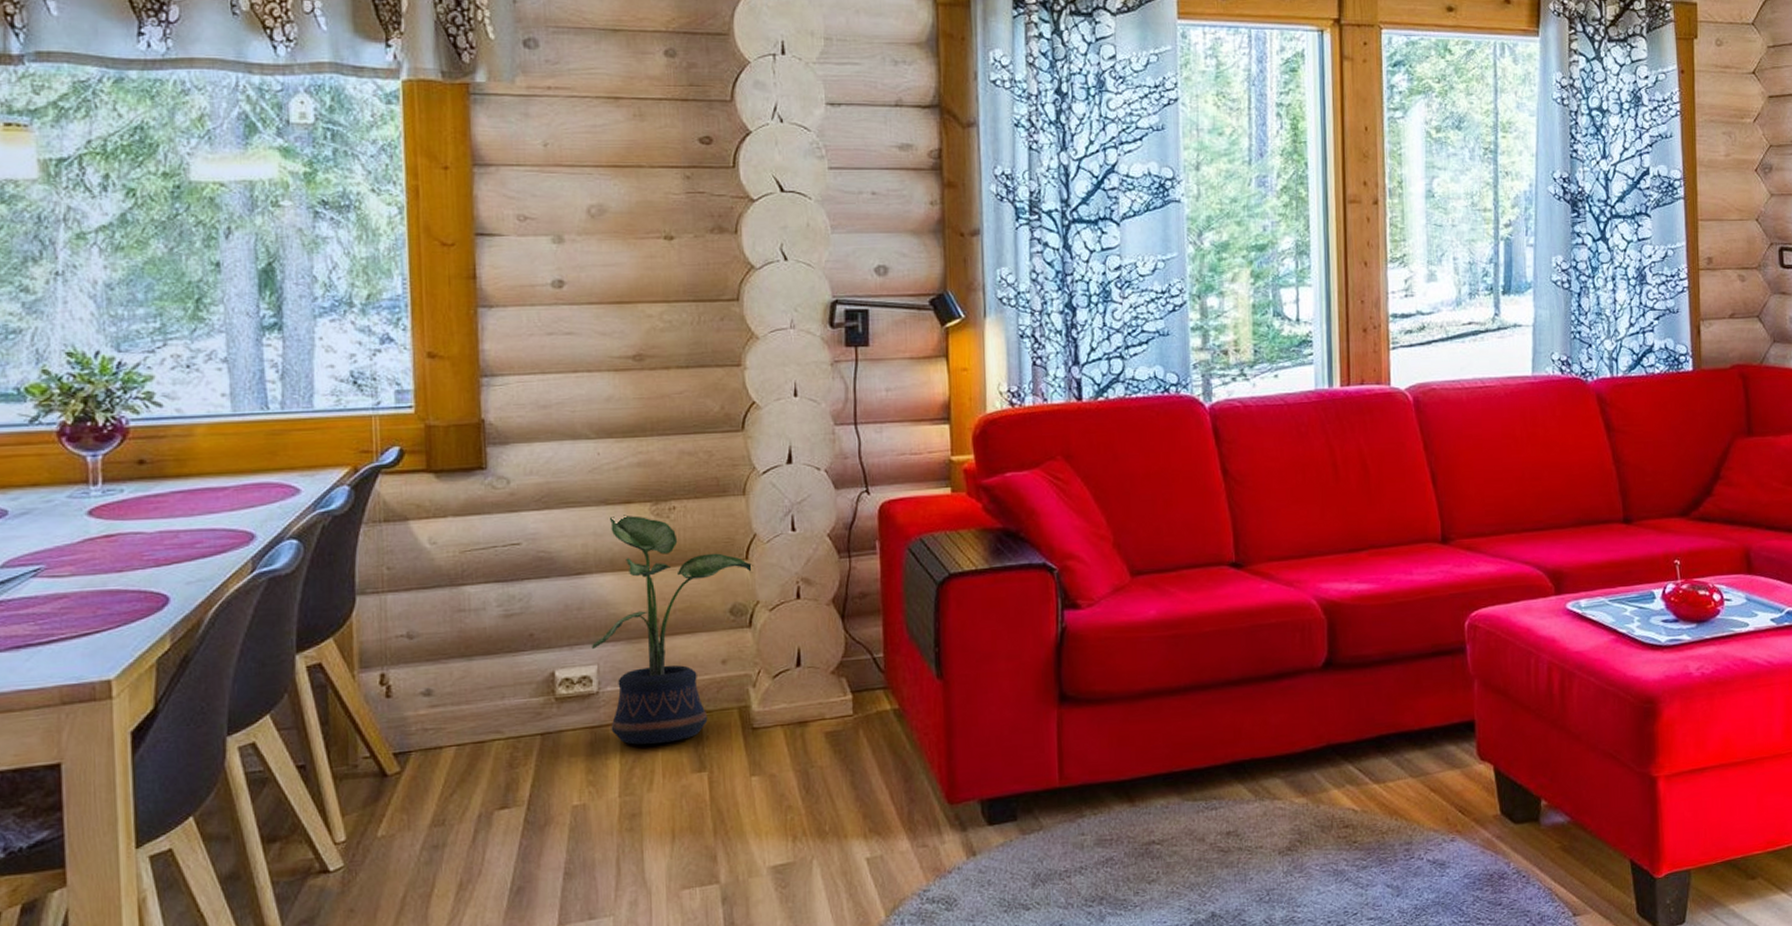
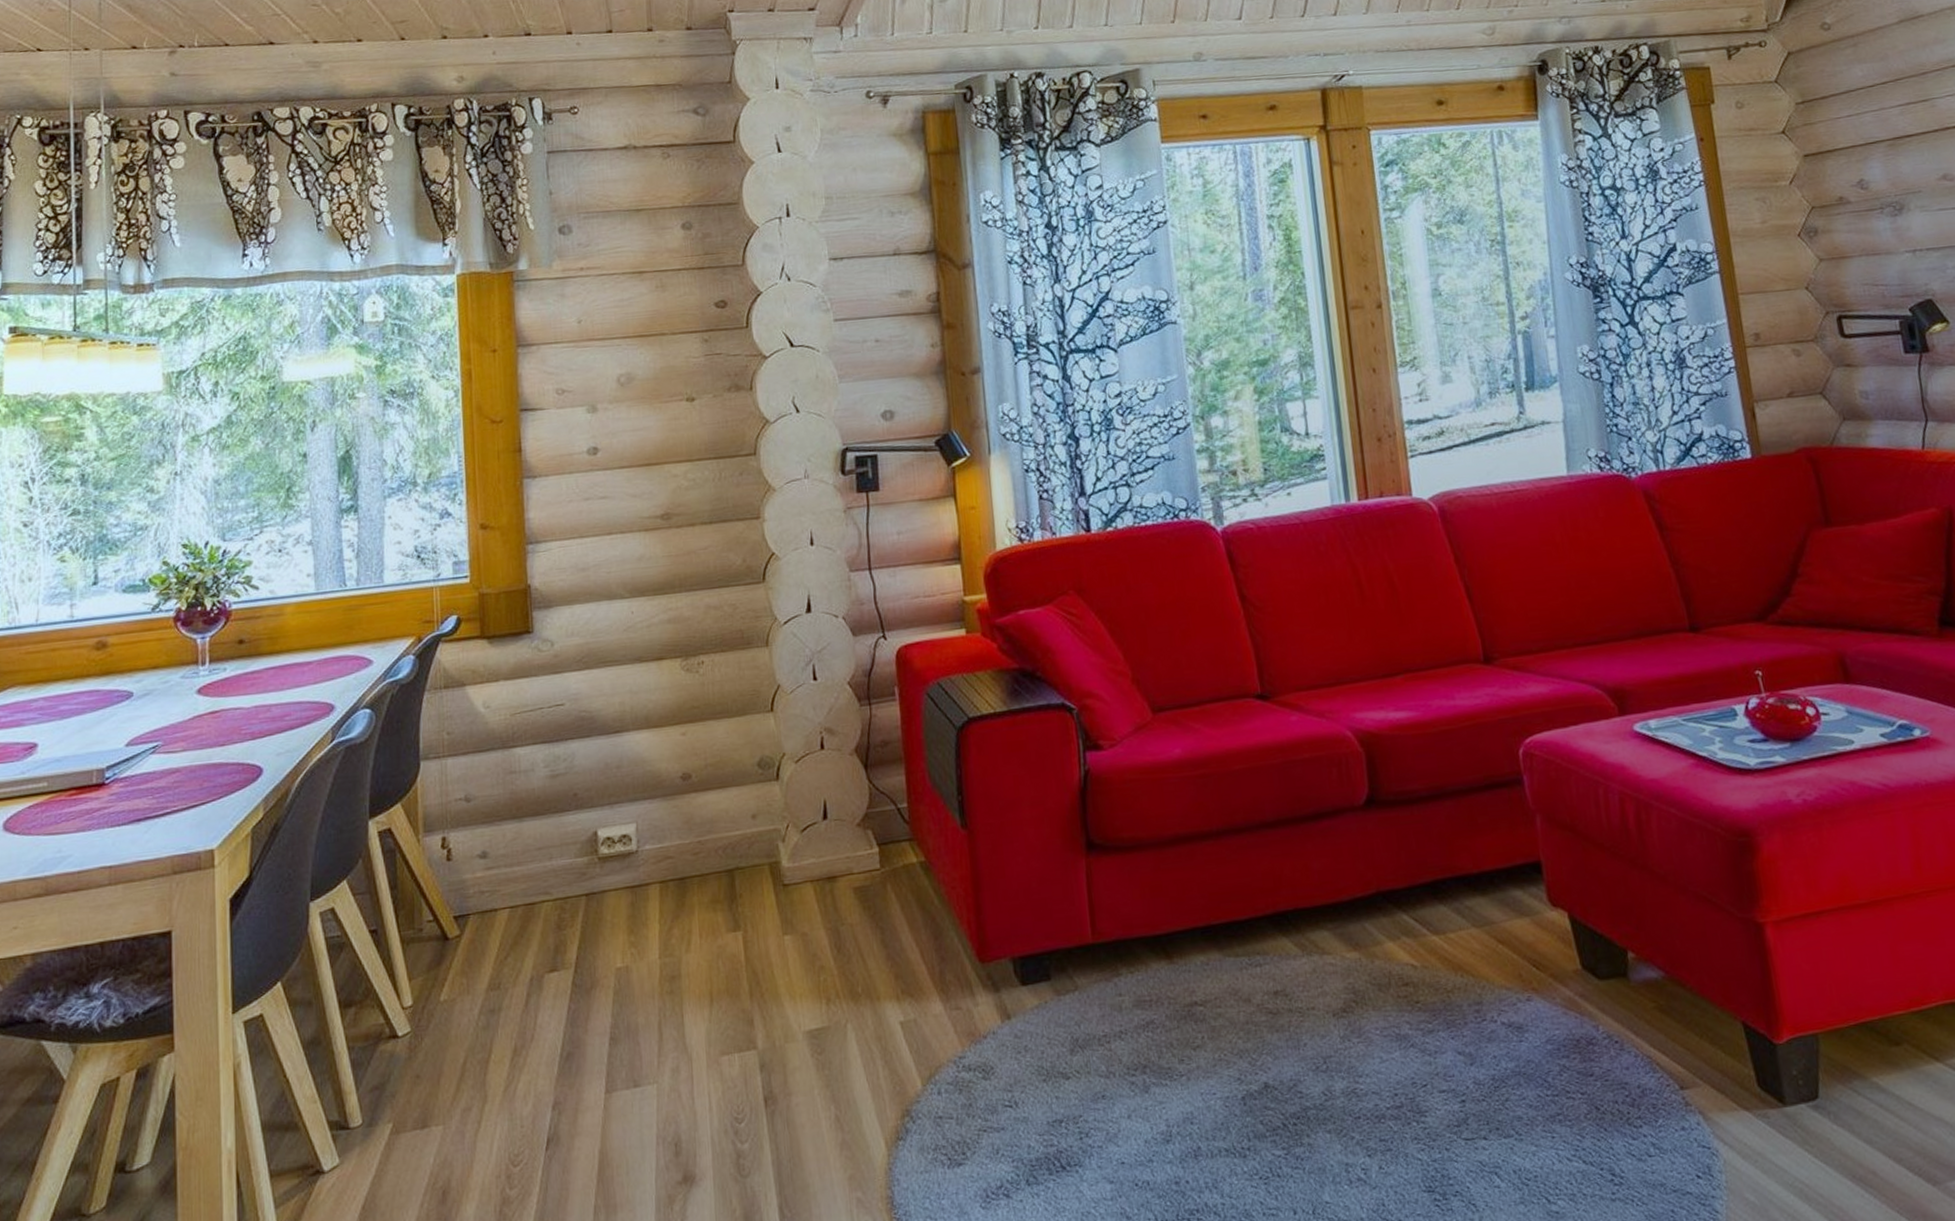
potted plant: present [592,515,754,745] -> none [631,671,779,904]

